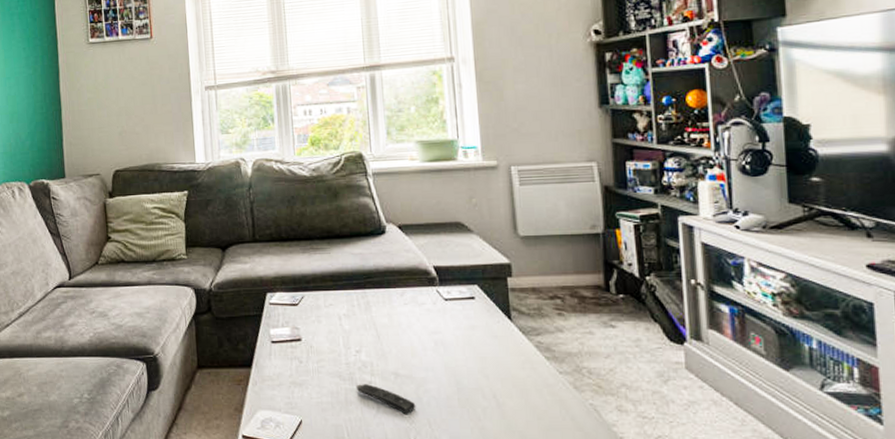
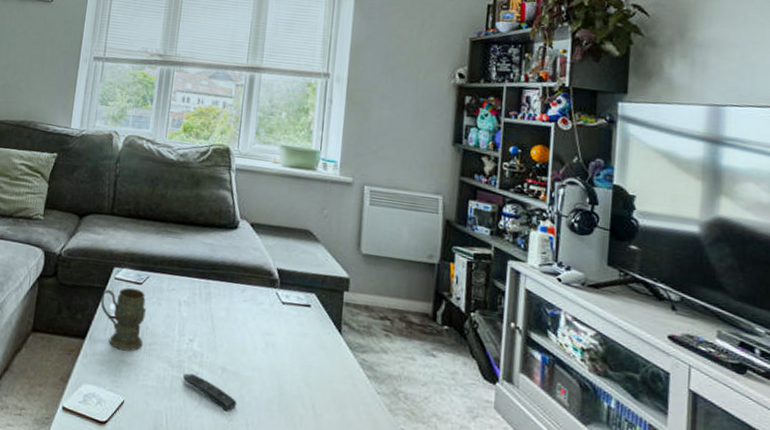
mug: none [259,310,311,372] -> present [100,287,146,352]

